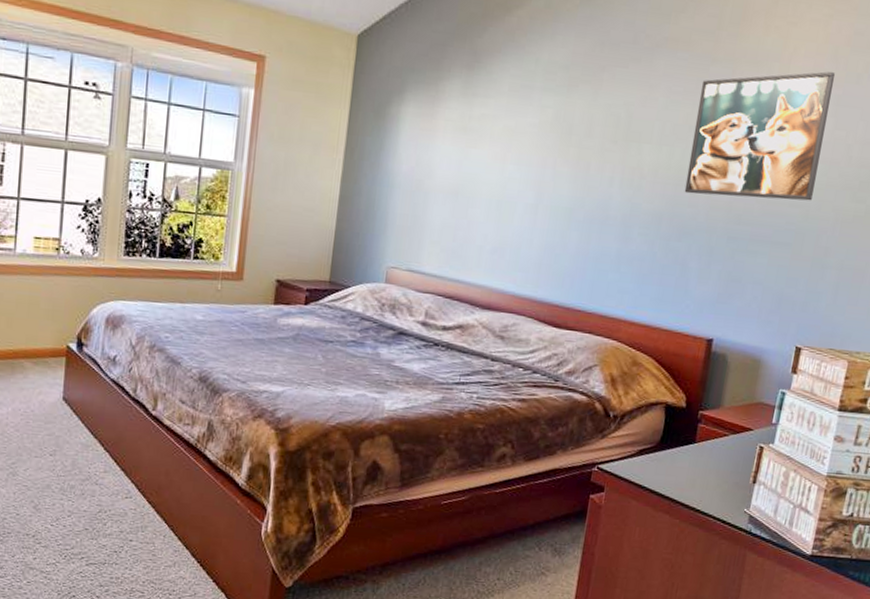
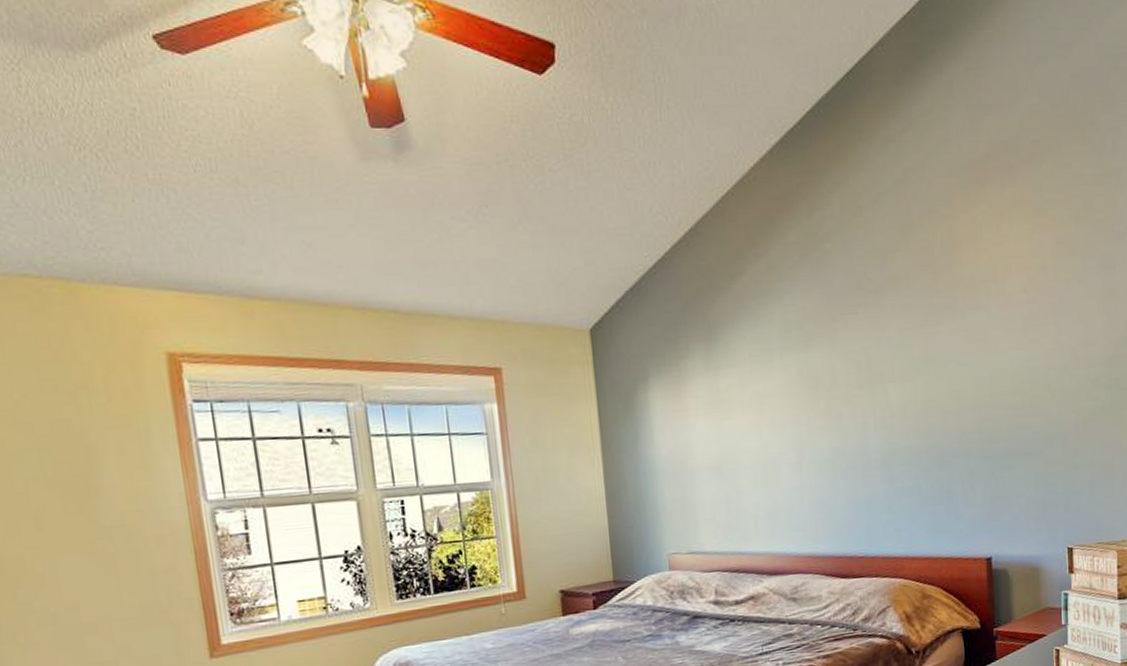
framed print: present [684,71,836,201] -> none [929,283,1052,423]

